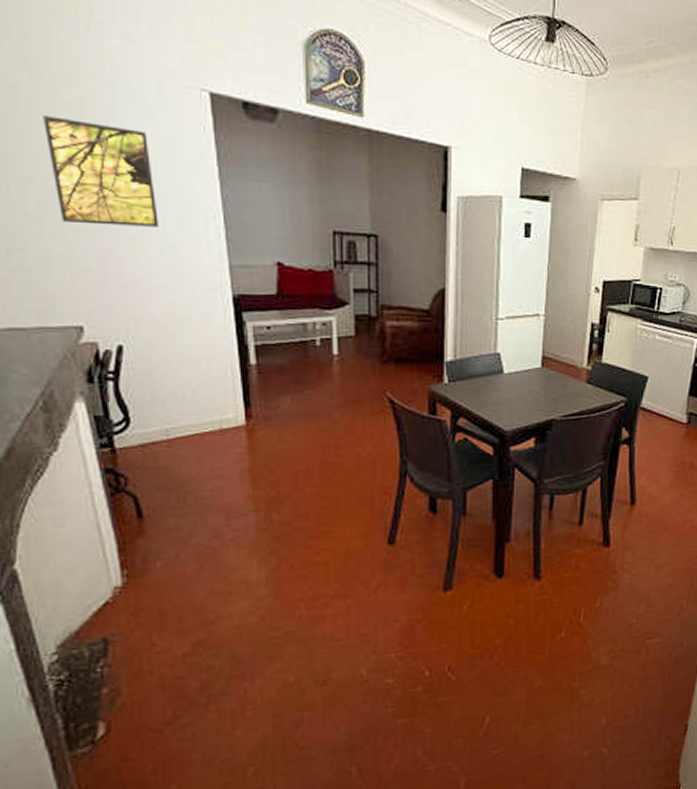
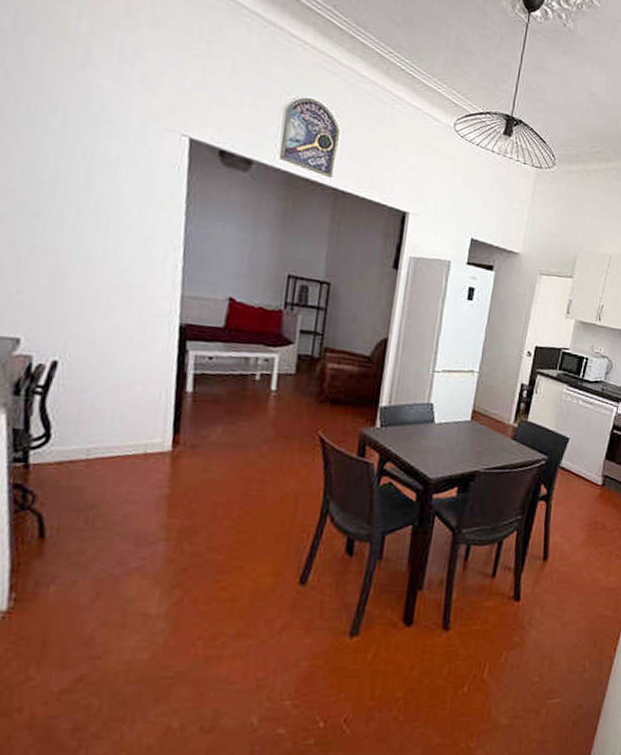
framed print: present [43,116,159,227] -> none [19,138,122,253]

